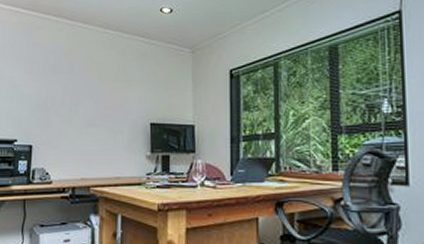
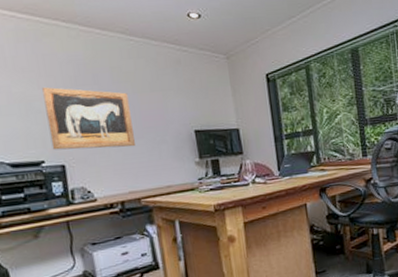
wall art: none [25,72,95,134] -> present [42,86,135,150]

